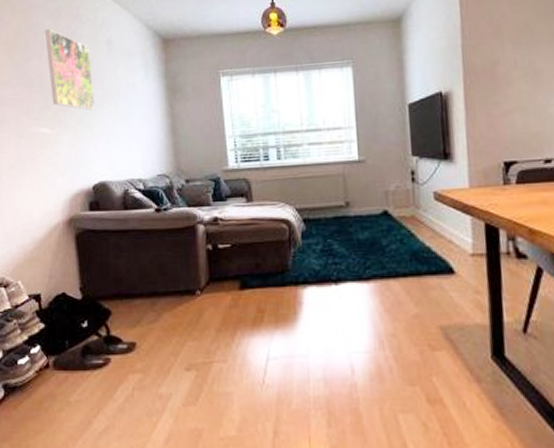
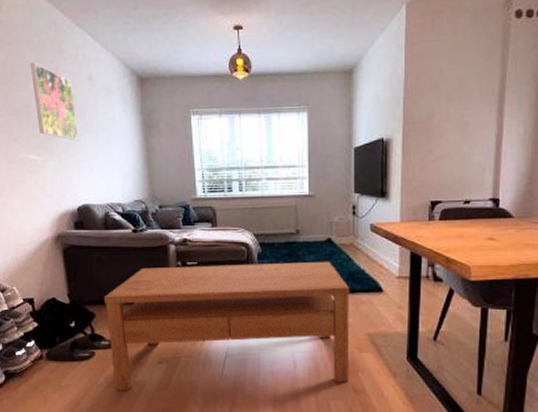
coffee table: none [121,238,420,407] -> present [104,261,351,391]

